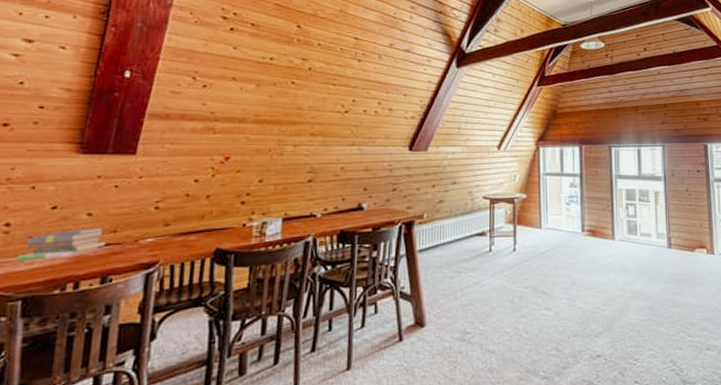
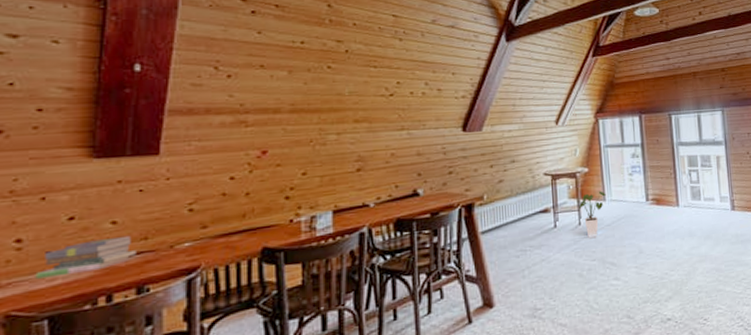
house plant: none [515,218,542,265] -> present [579,191,606,238]

